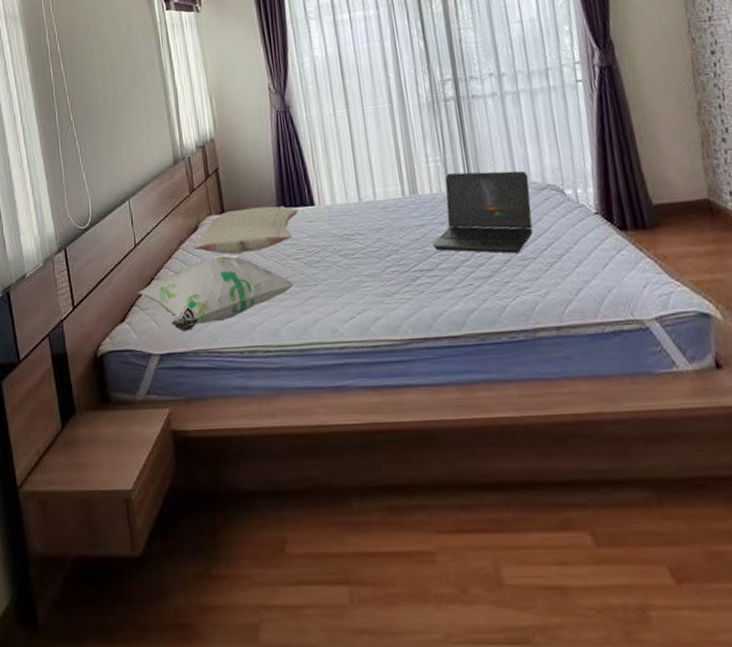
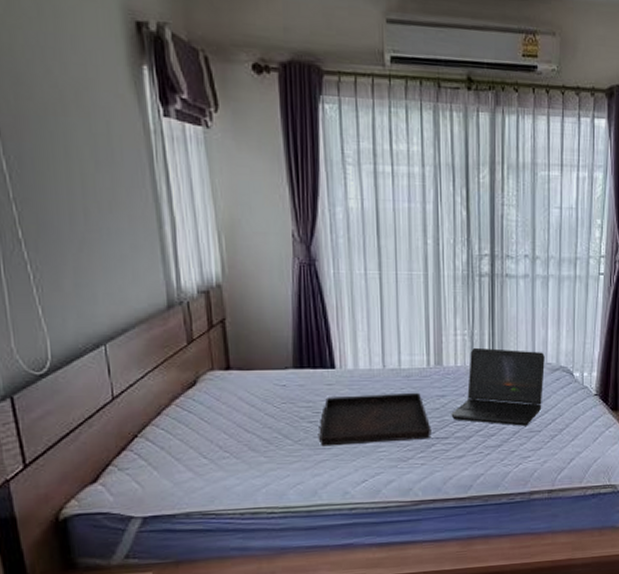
decorative pillow: present [137,256,295,332] -> none [114,415,307,493]
pillow: present [192,205,298,254] -> none [188,365,317,413]
serving tray: none [305,223,415,283] -> present [319,392,432,447]

